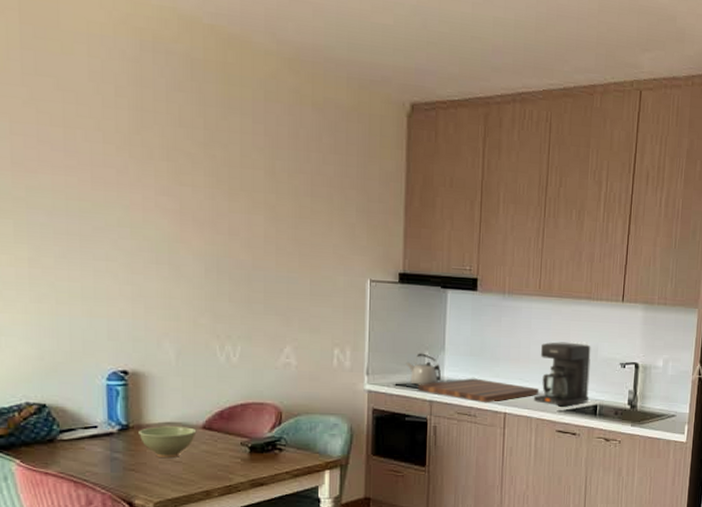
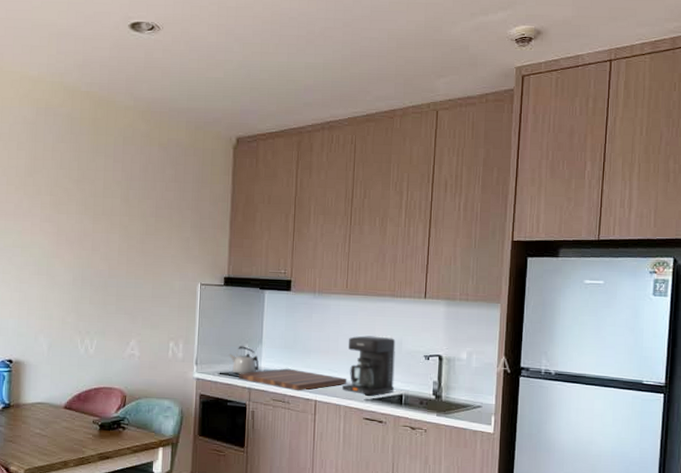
bowl: present [139,426,197,459] -> none [17,406,60,433]

